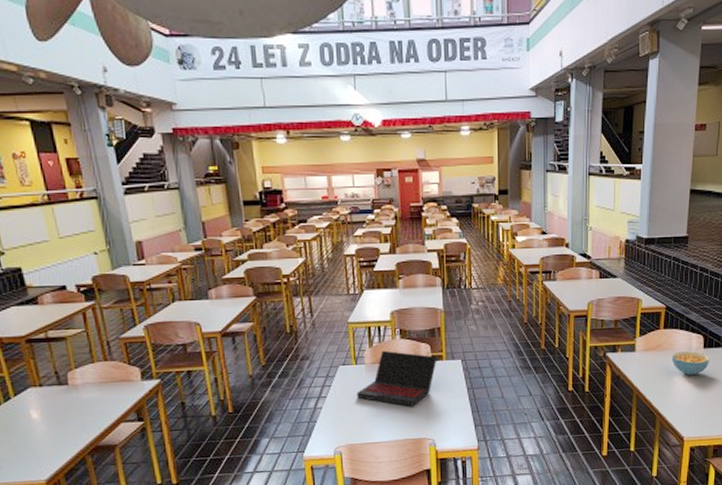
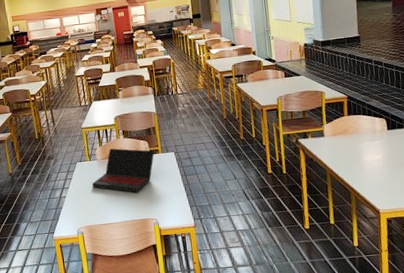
cereal bowl: present [671,351,709,376] -> none [358,133,395,155]

